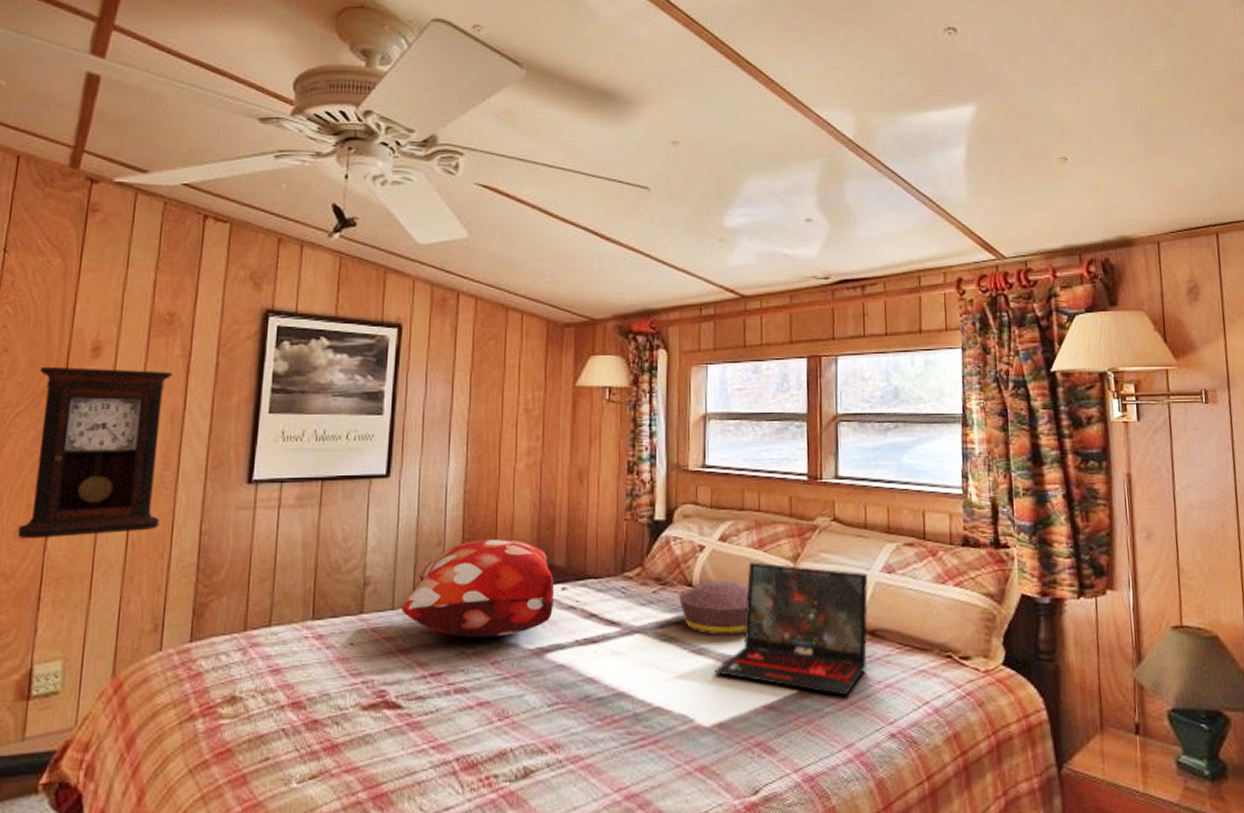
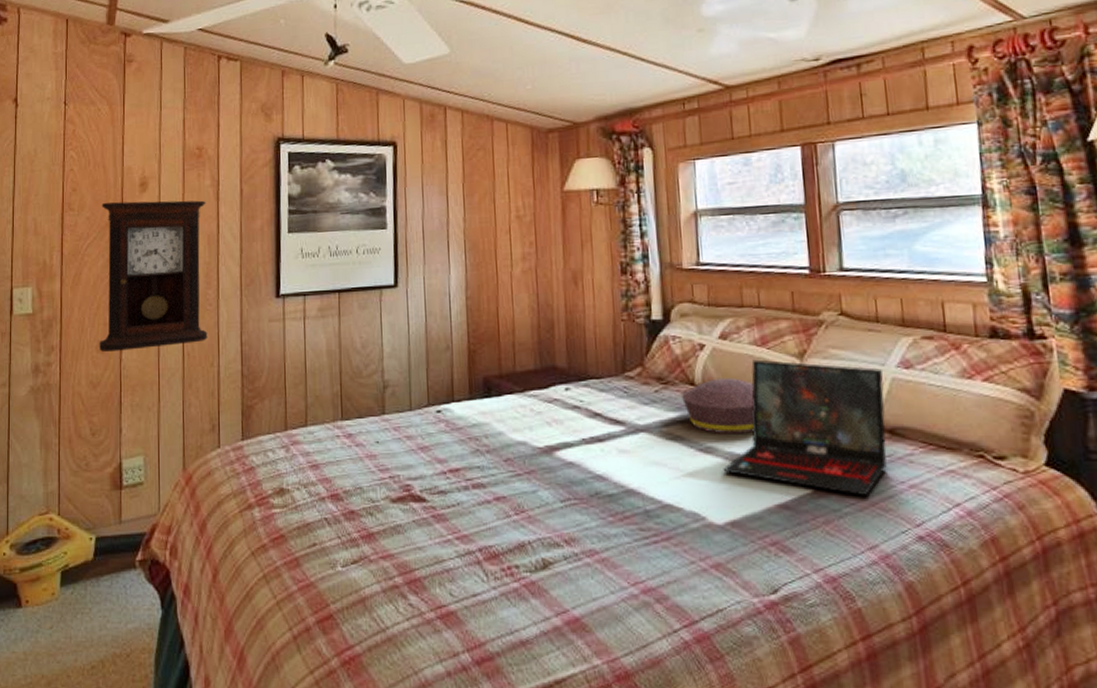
decorative pillow: present [401,538,555,638] -> none [418,342,559,437]

